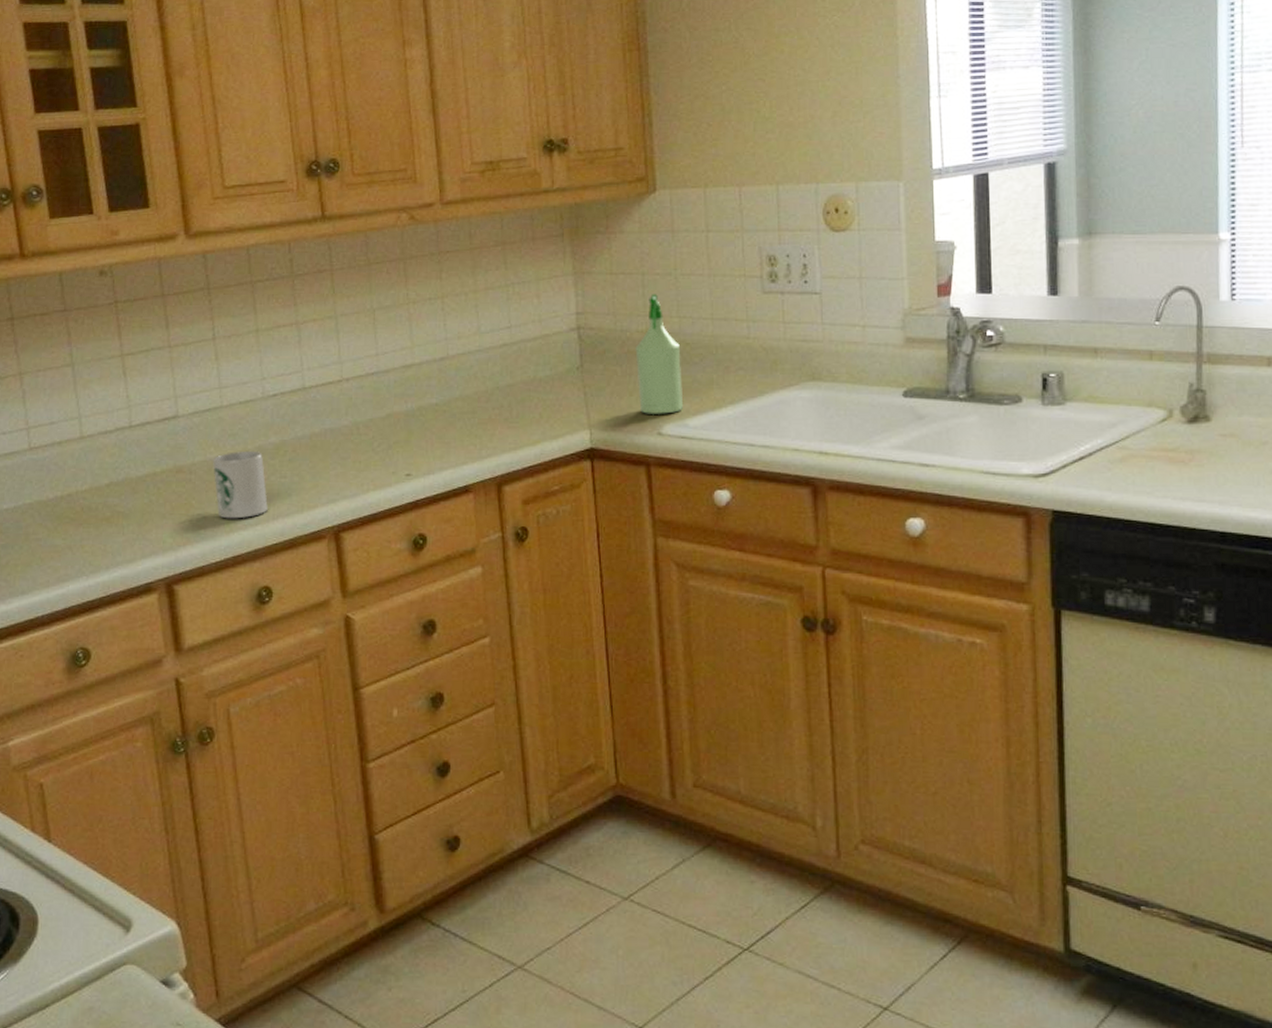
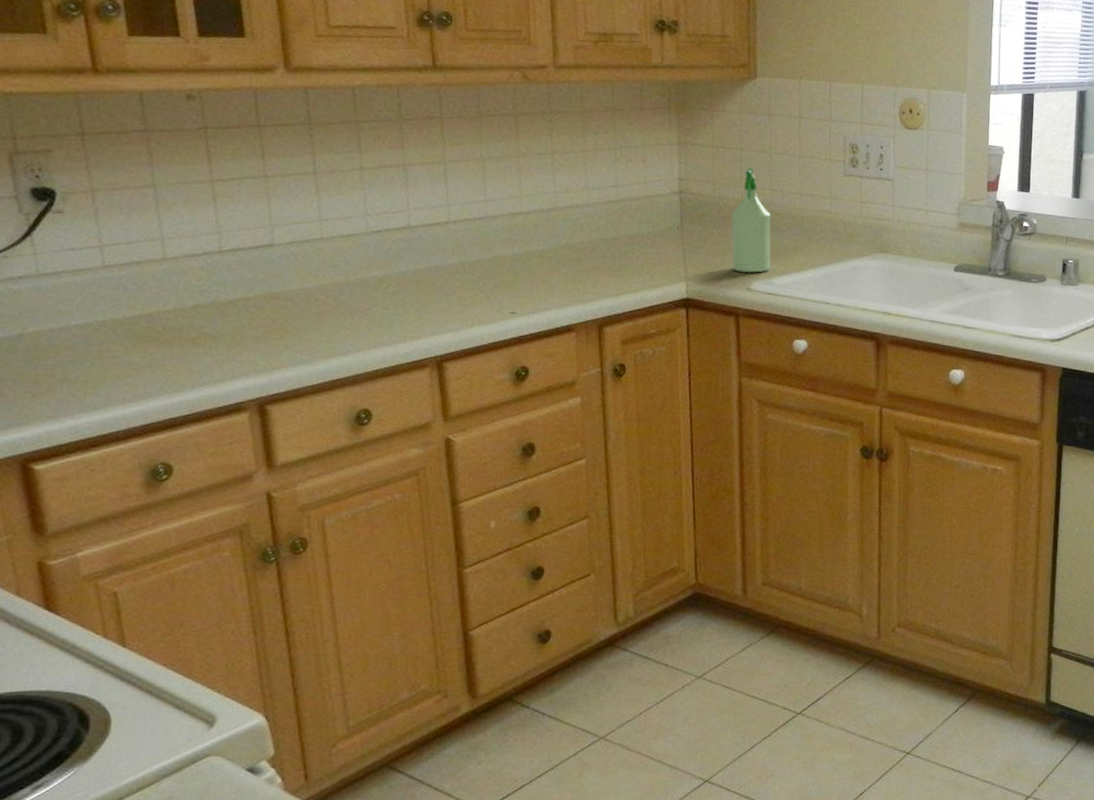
mug: present [213,452,268,519] -> none [311,282,369,346]

